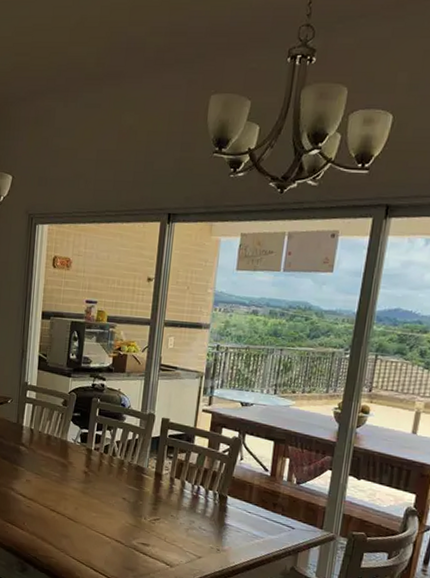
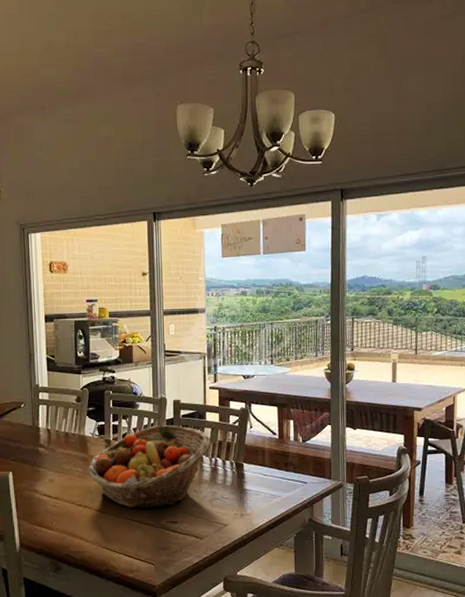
fruit basket: none [65,441,196,527] -> present [88,424,211,509]

